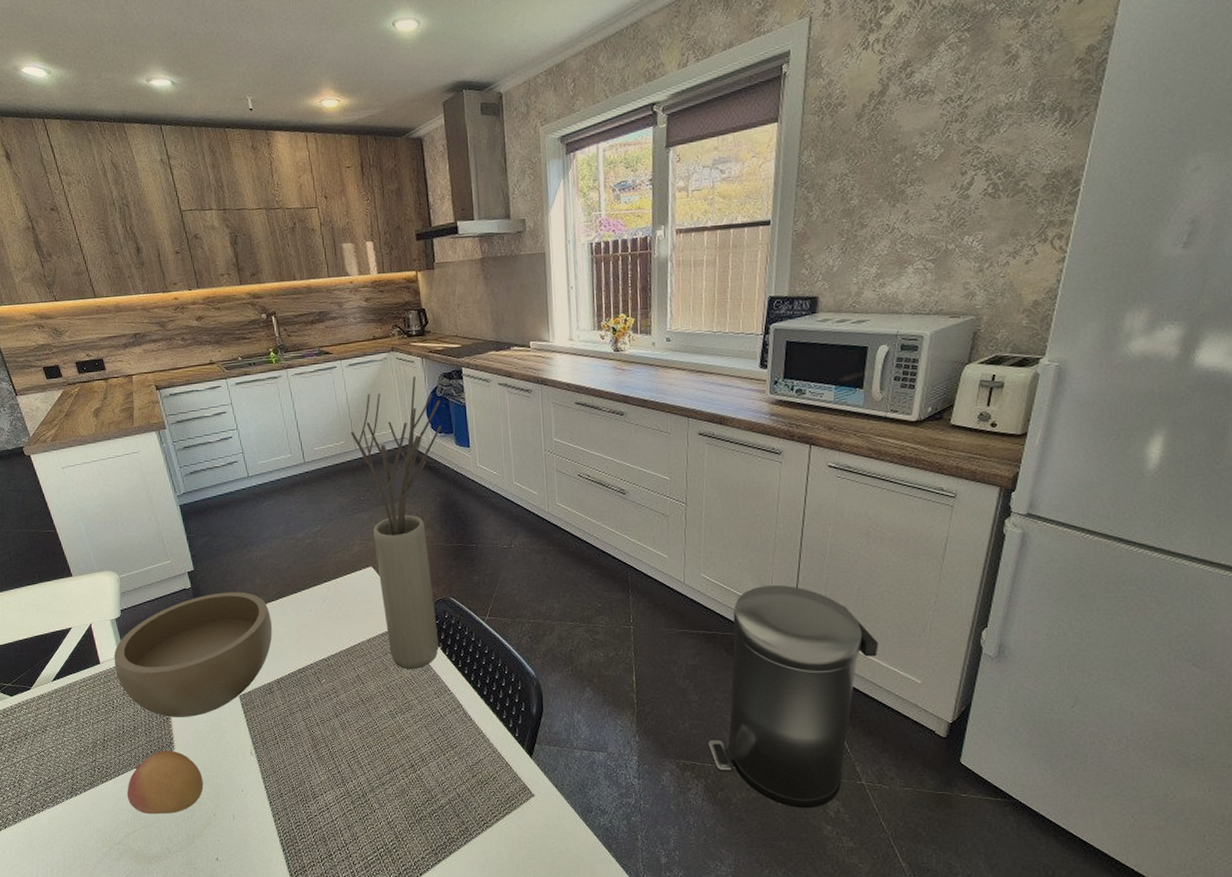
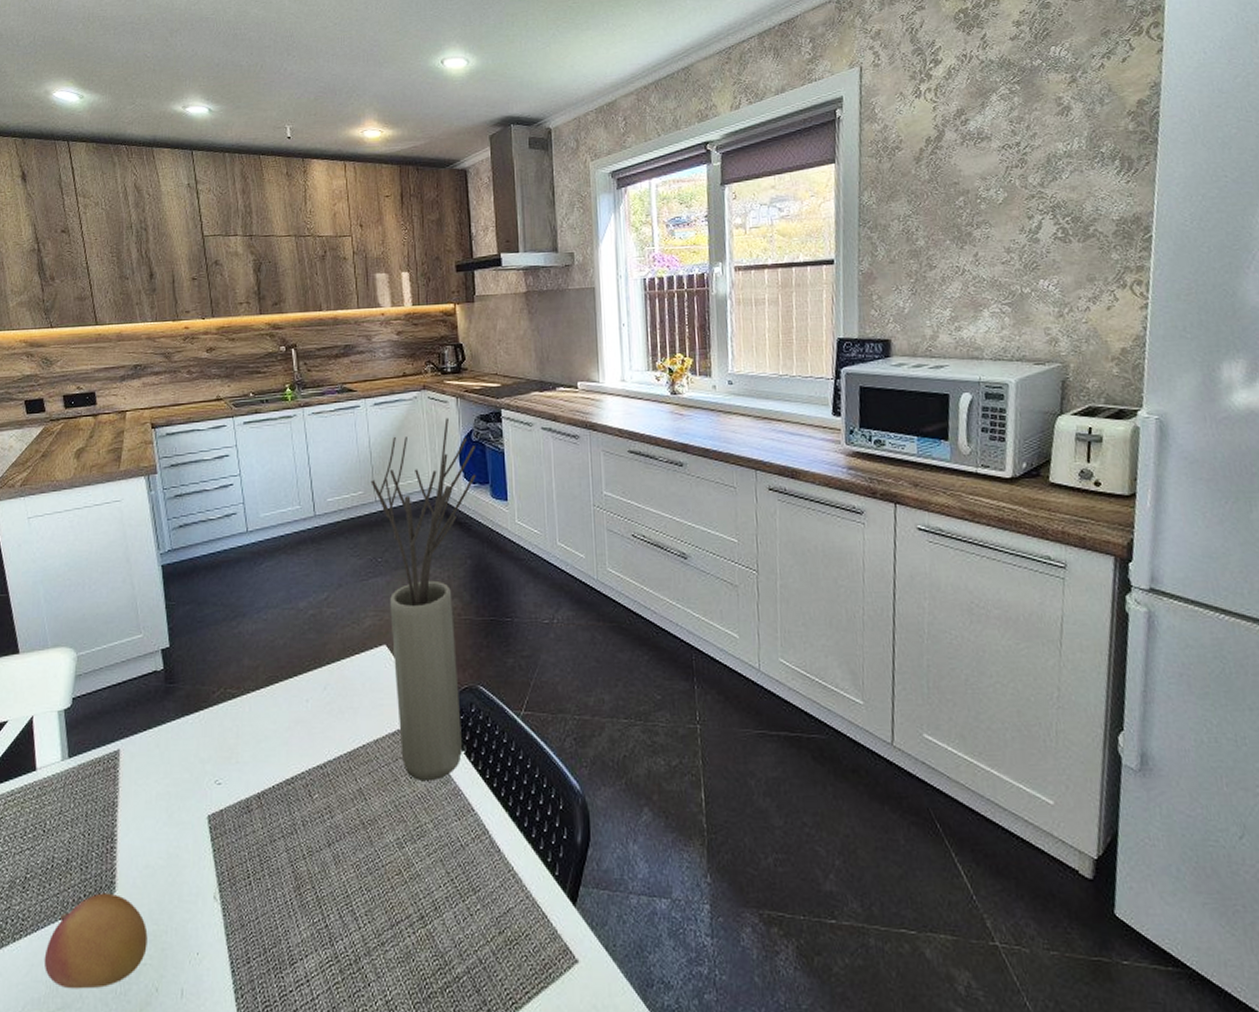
bowl: present [113,592,272,718] -> none [54,675,258,847]
pedal bin: present [708,584,879,809] -> none [798,673,997,982]

